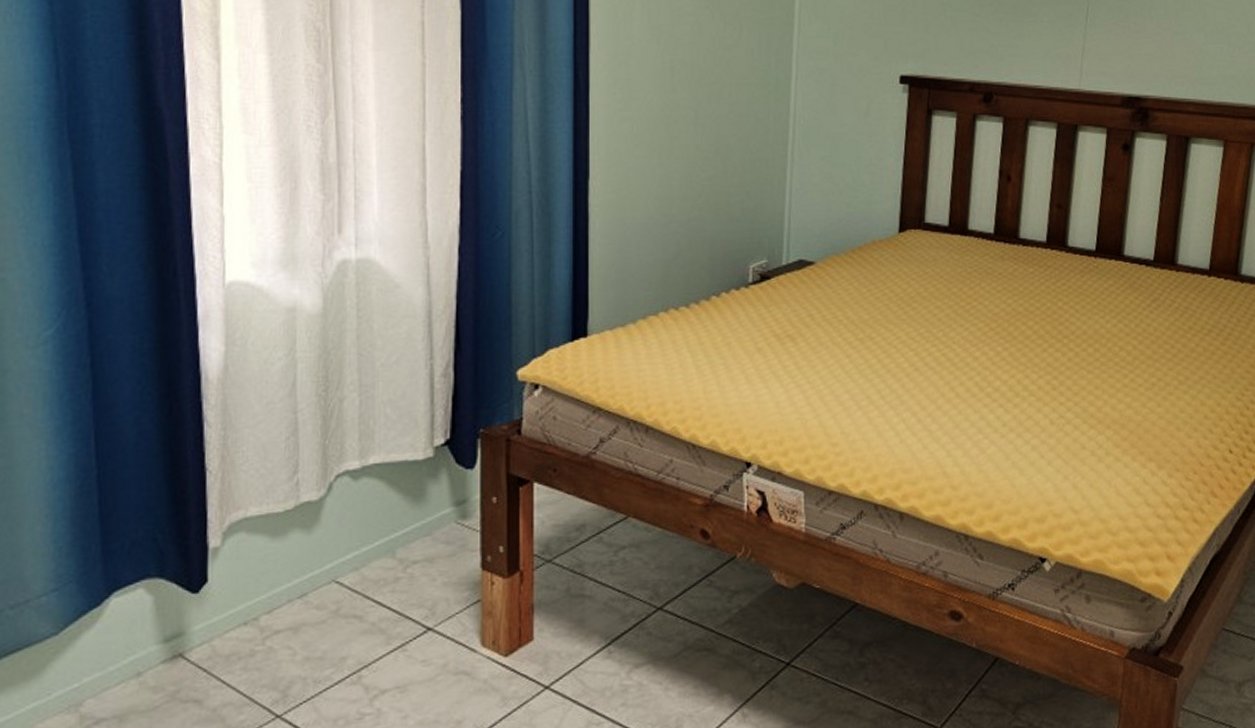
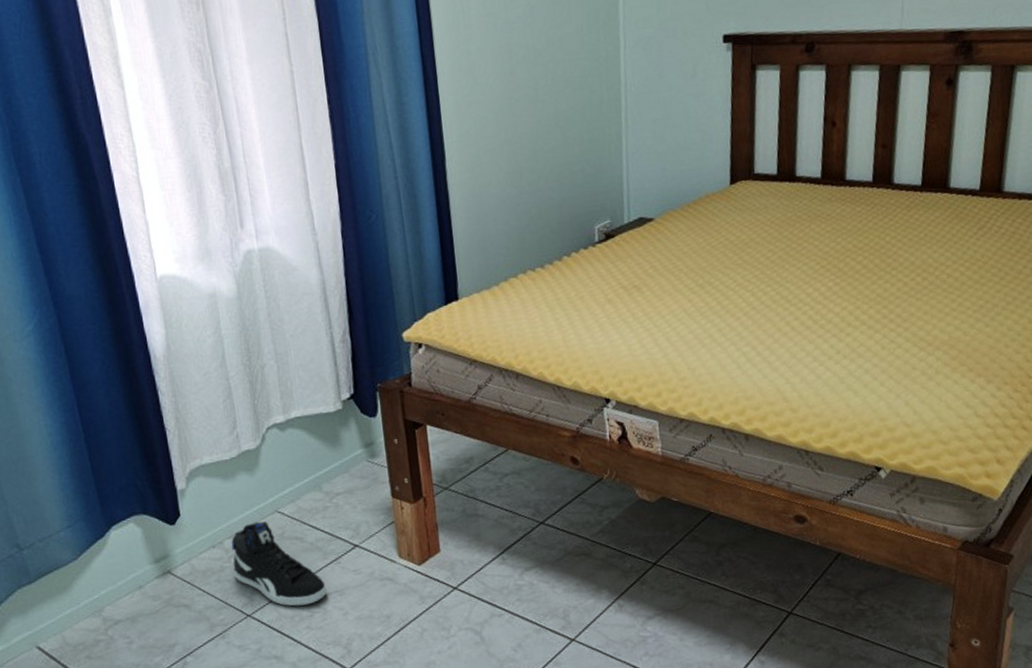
sneaker: none [267,594,384,706] -> present [231,522,327,606]

